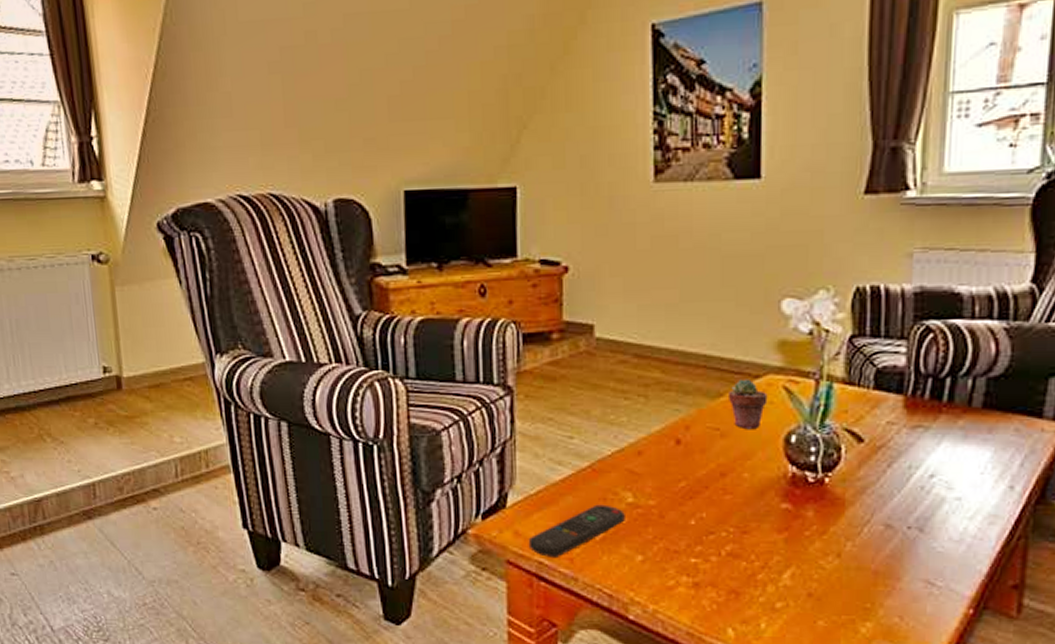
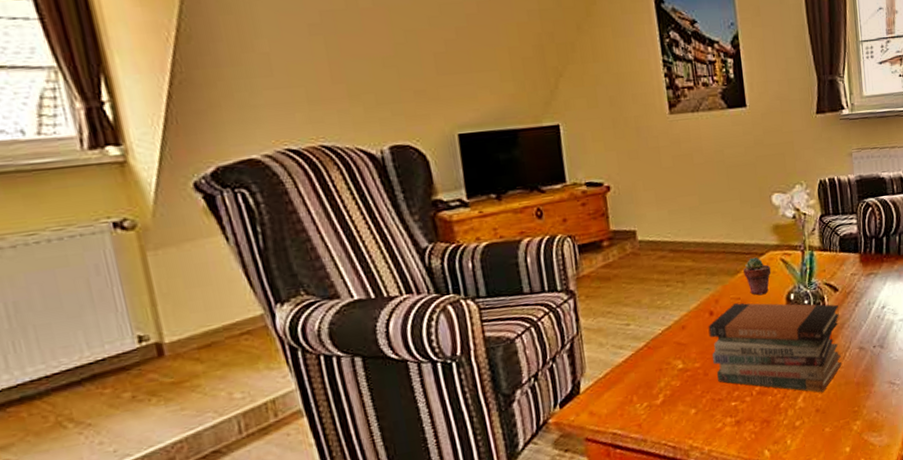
remote control: present [528,504,625,559] -> none [602,374,679,428]
book stack: none [672,435,861,573] -> present [708,303,842,393]

